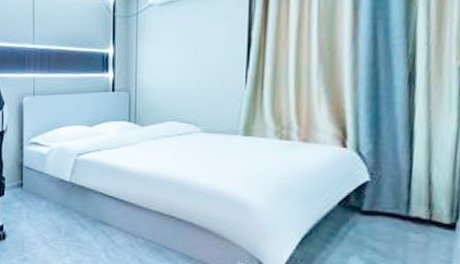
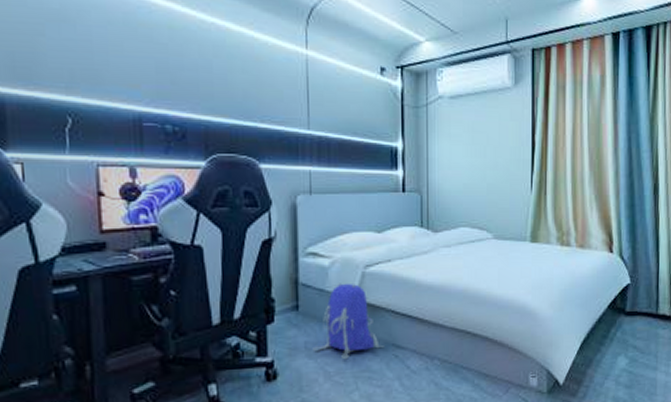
backpack: none [33,167,93,230] -> present [313,283,384,360]

